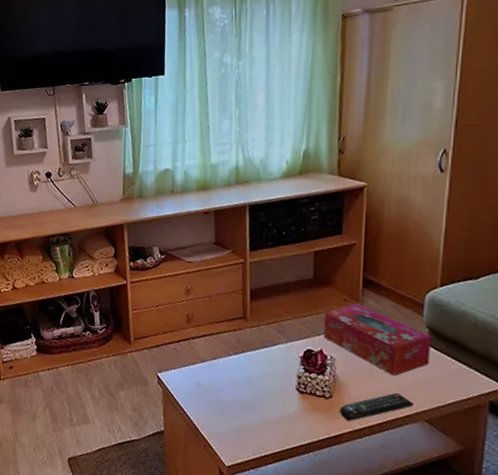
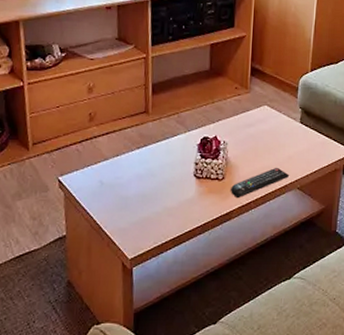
tissue box: present [323,303,431,376] -> none [218,91,303,153]

